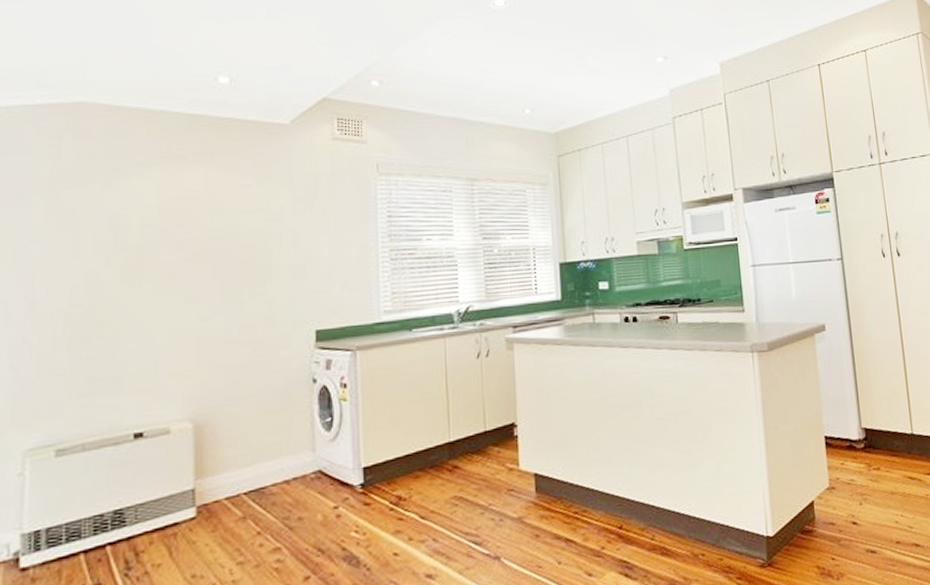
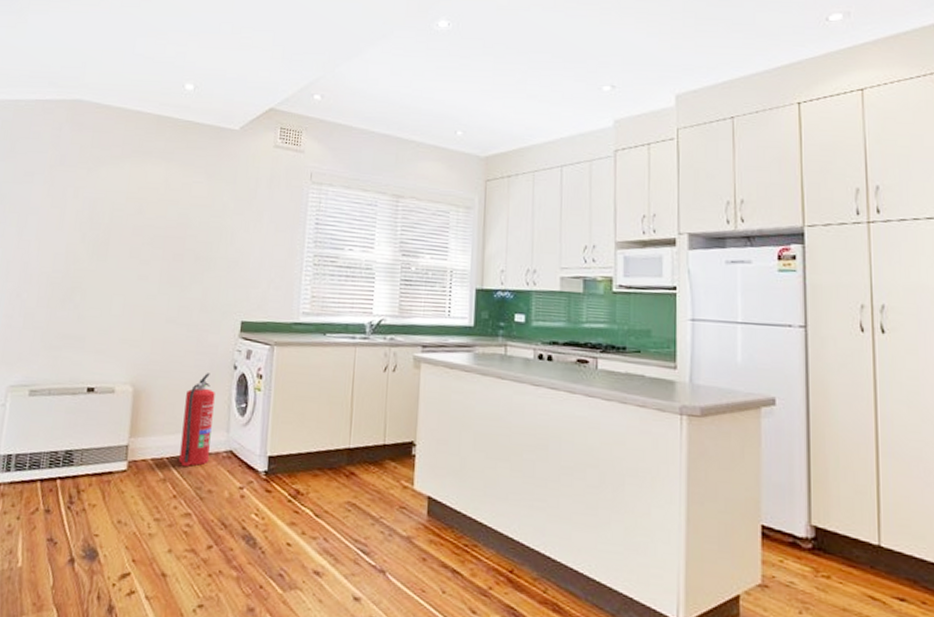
fire extinguisher: none [259,392,296,499] -> present [179,373,215,467]

